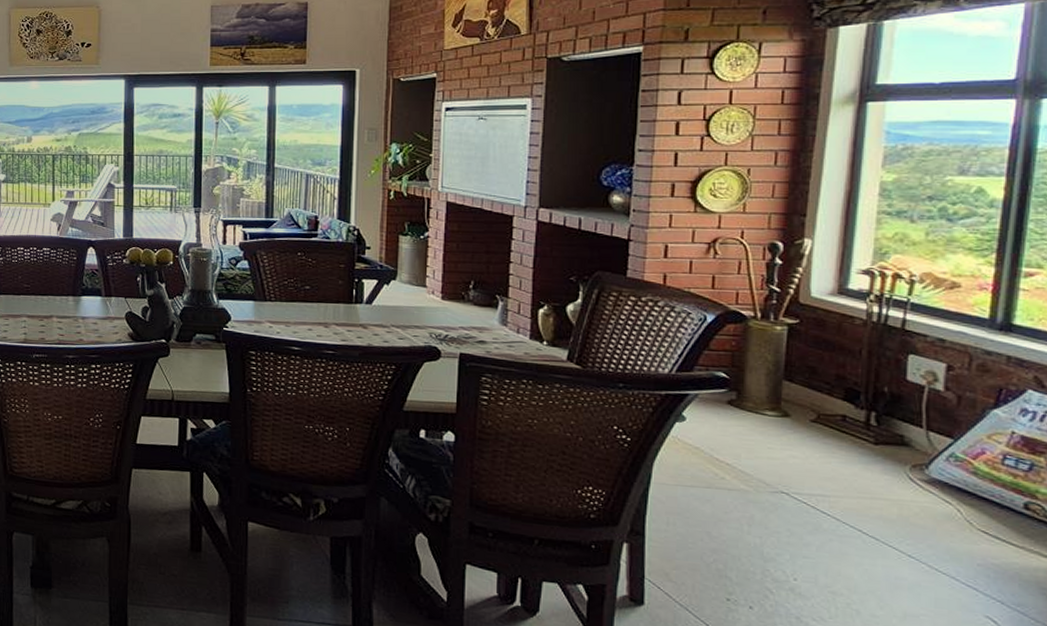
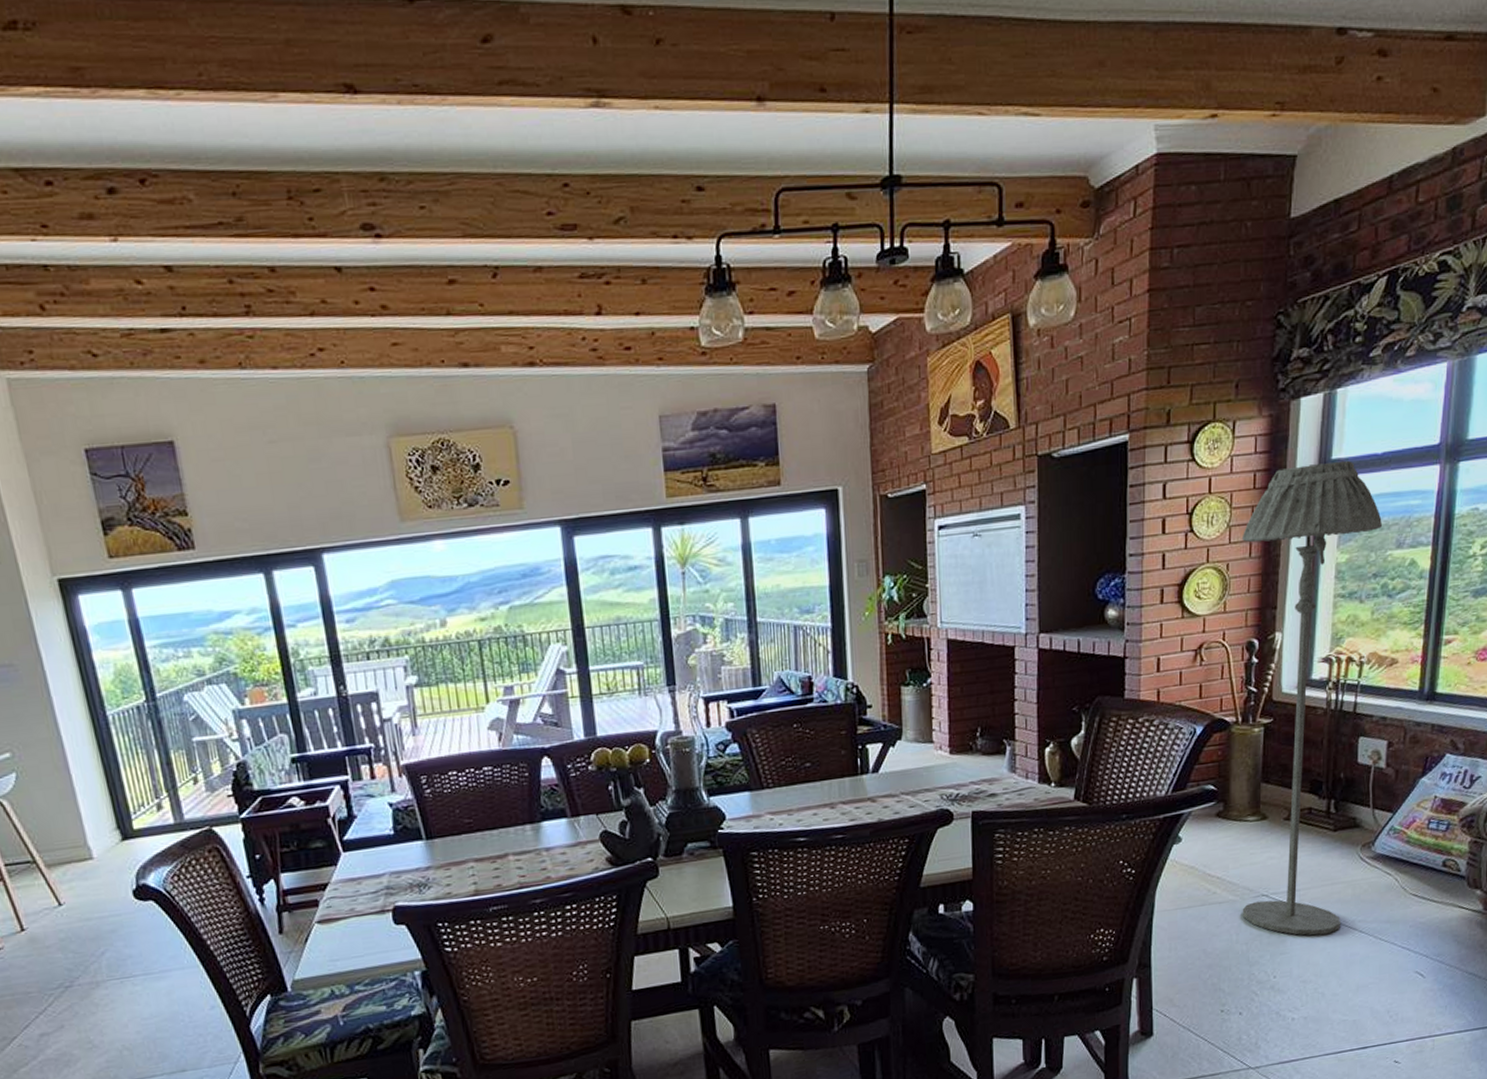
floor lamp: none [756,86,941,550] -> present [1242,460,1383,936]

